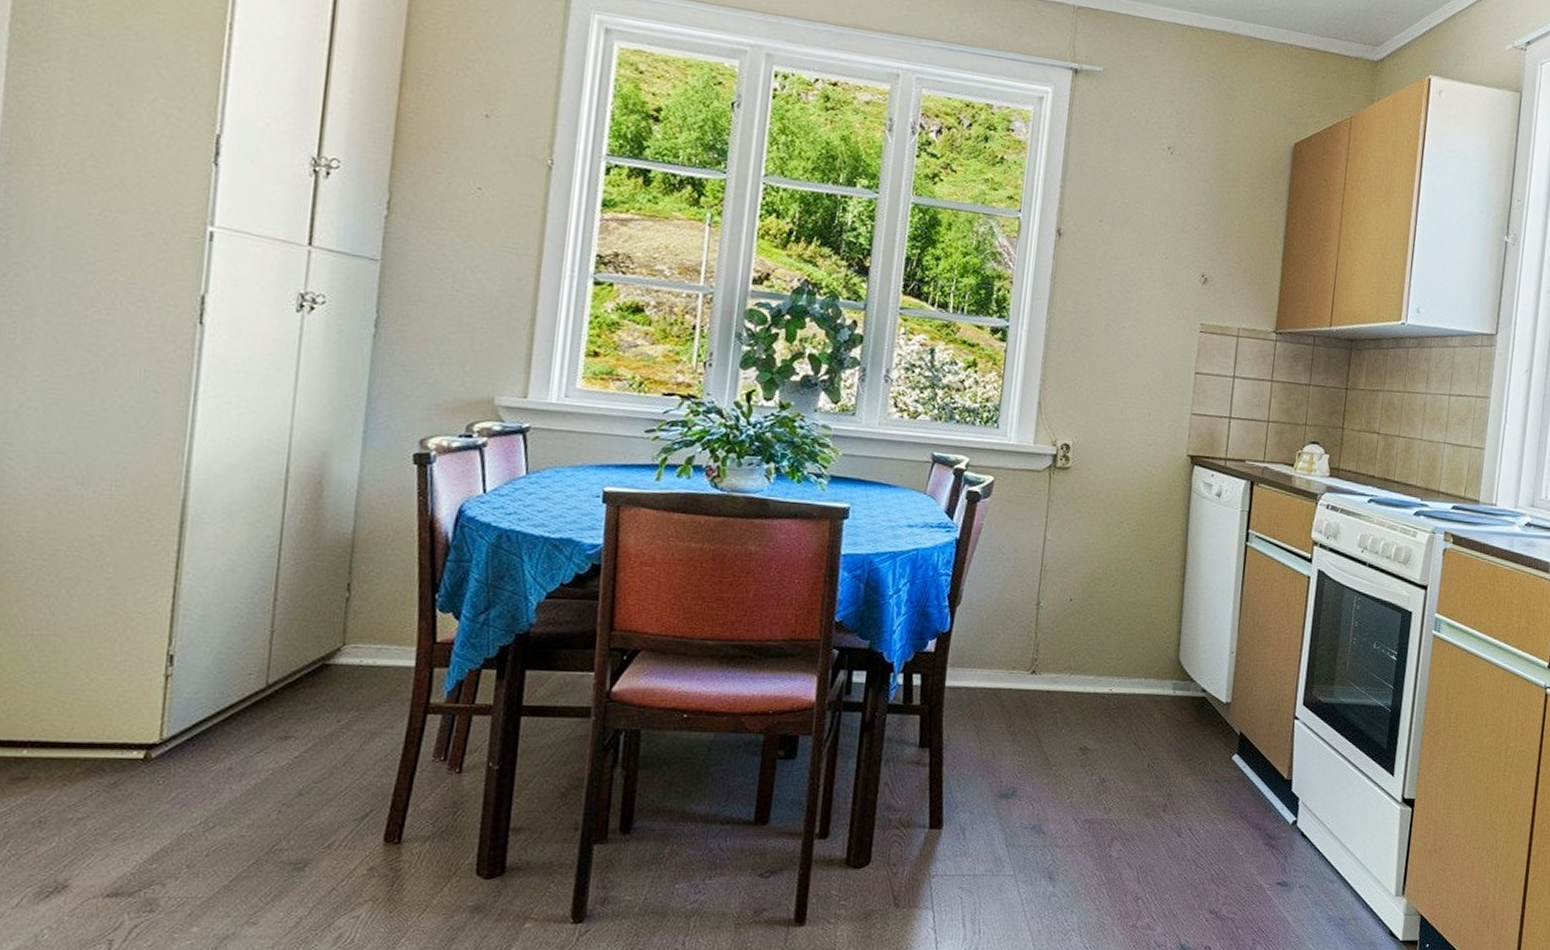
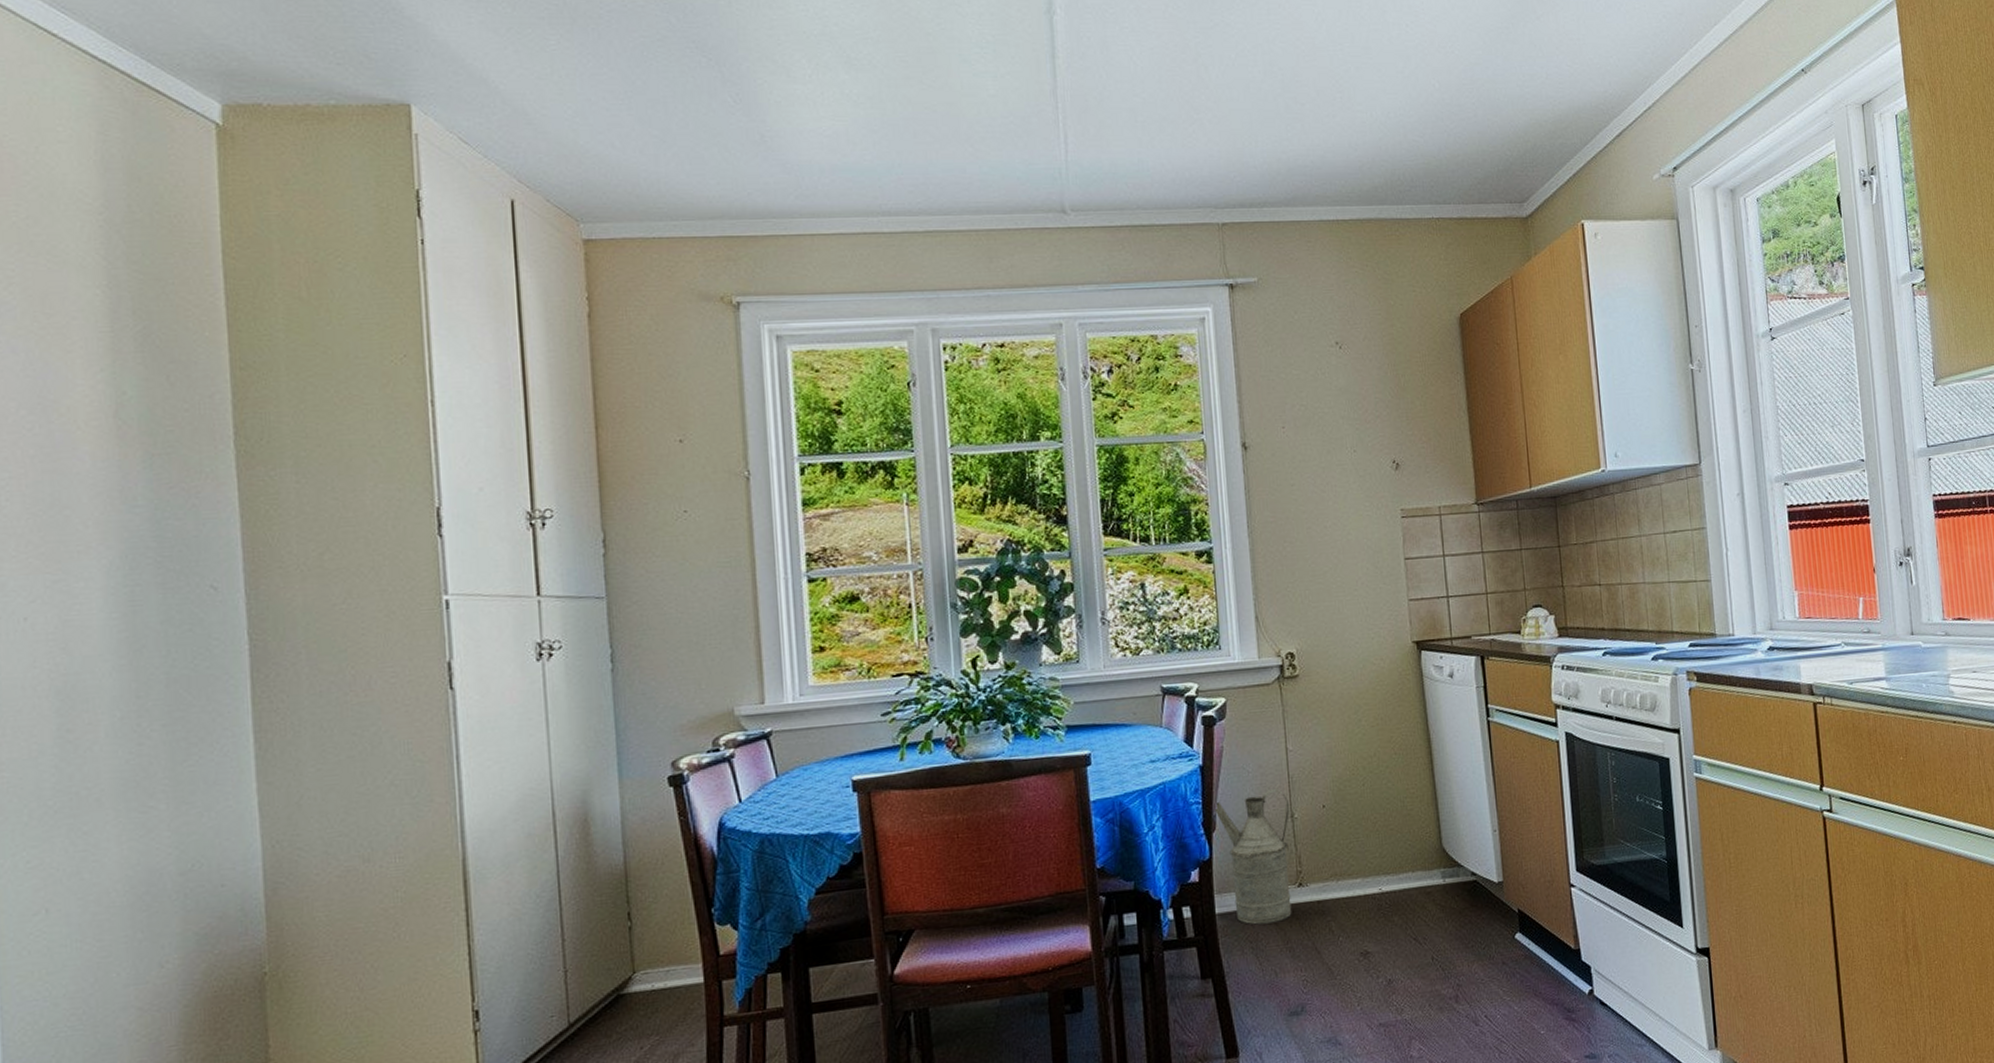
watering can: none [961,574,1037,705] -> present [1213,789,1292,925]

